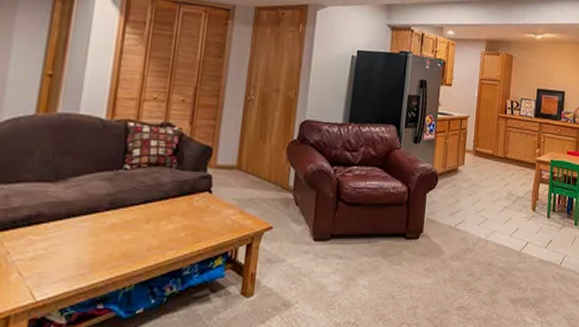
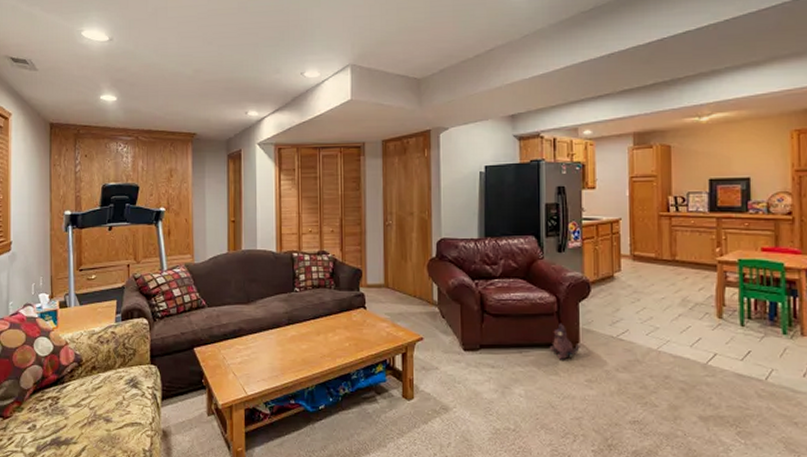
plush toy: none [395,212,423,250] -> present [549,323,580,360]

